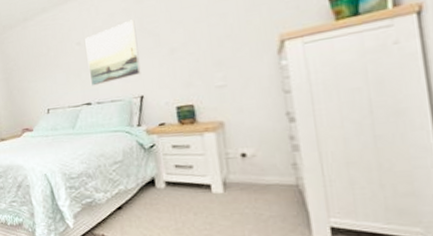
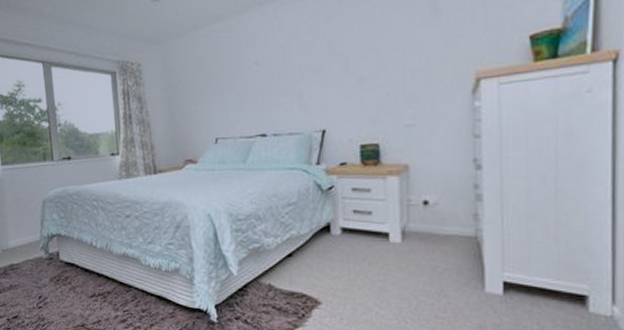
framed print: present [85,19,141,86] -> none [264,39,325,115]

